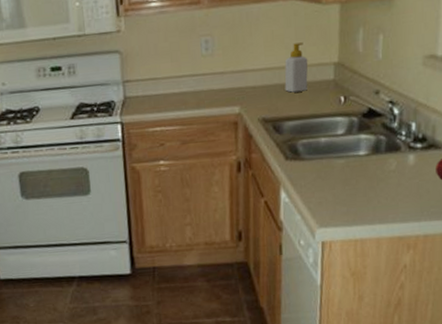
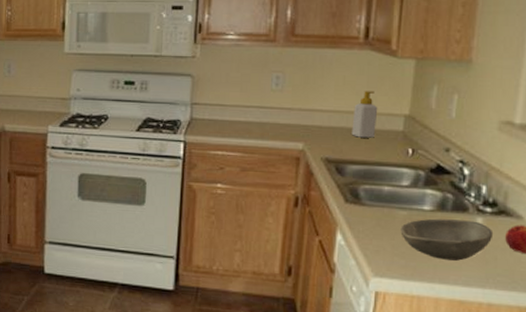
bowl: none [340,158,425,201] -> present [400,218,494,261]

